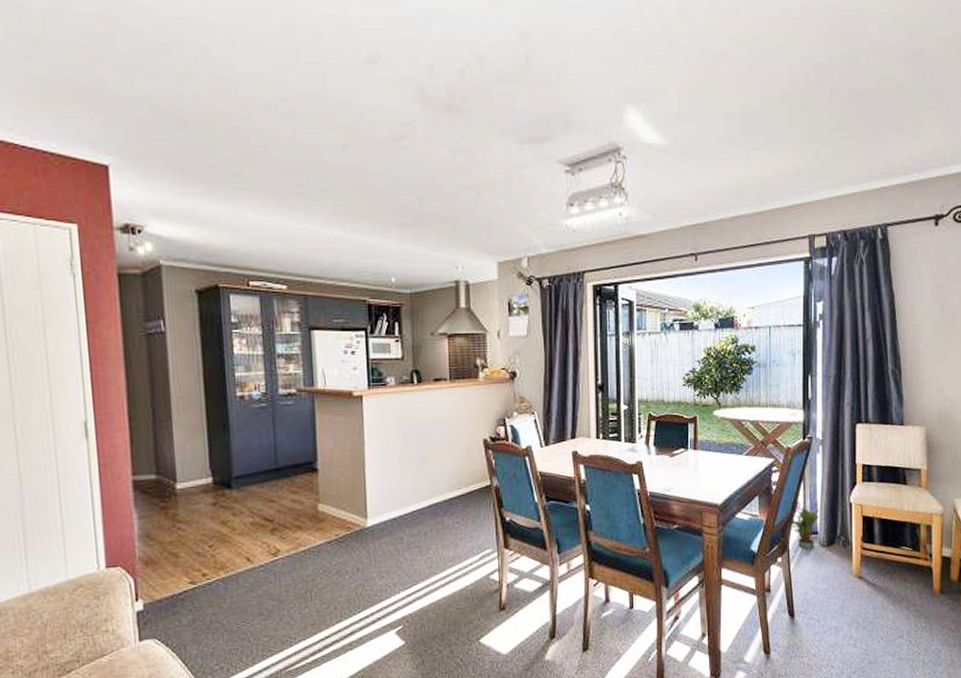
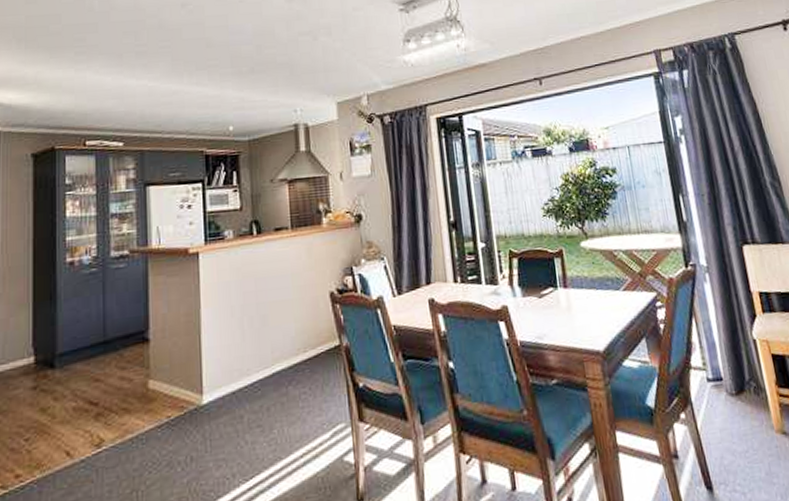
potted plant: present [790,507,819,548] -> none [689,348,722,400]

